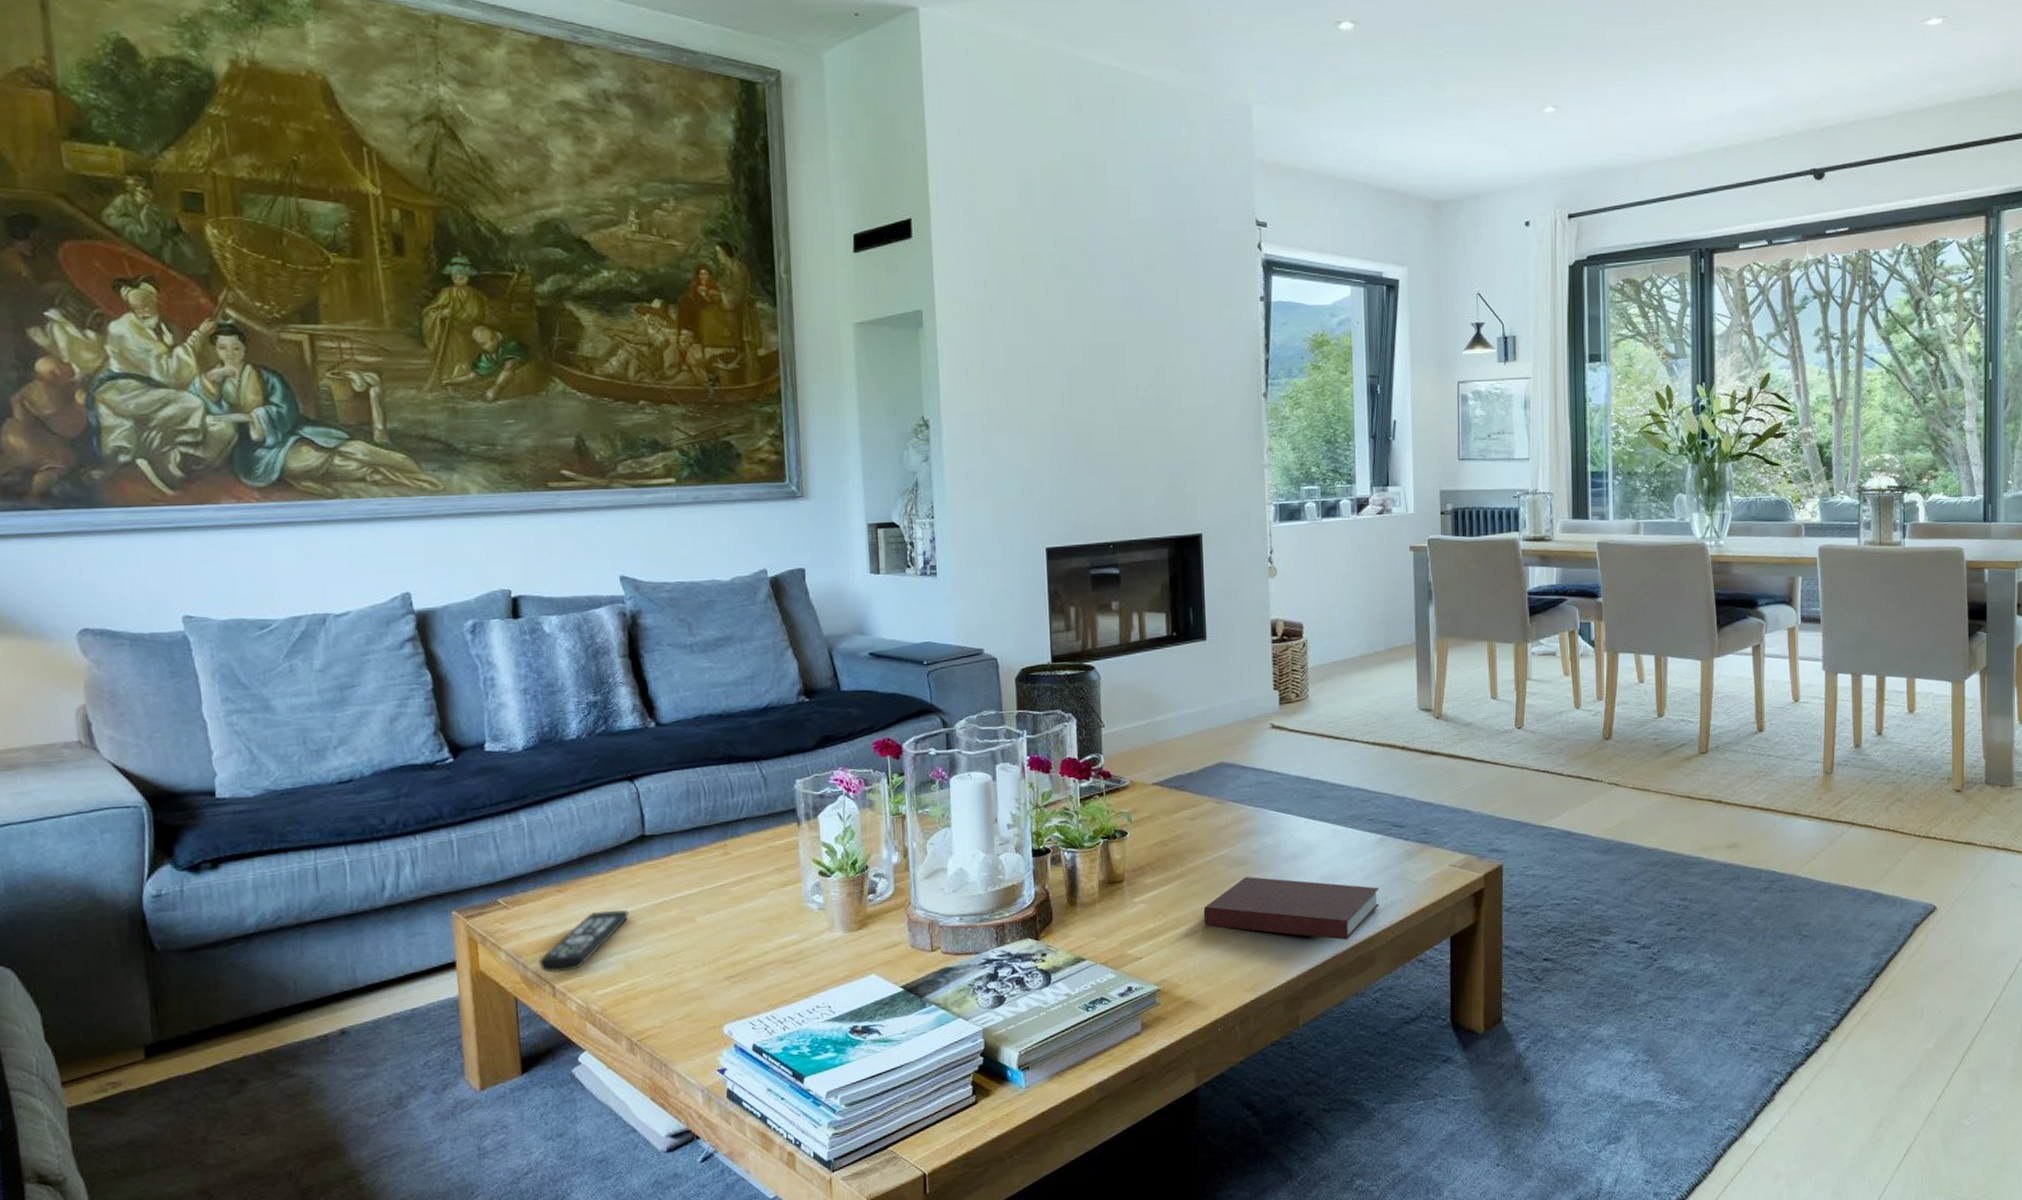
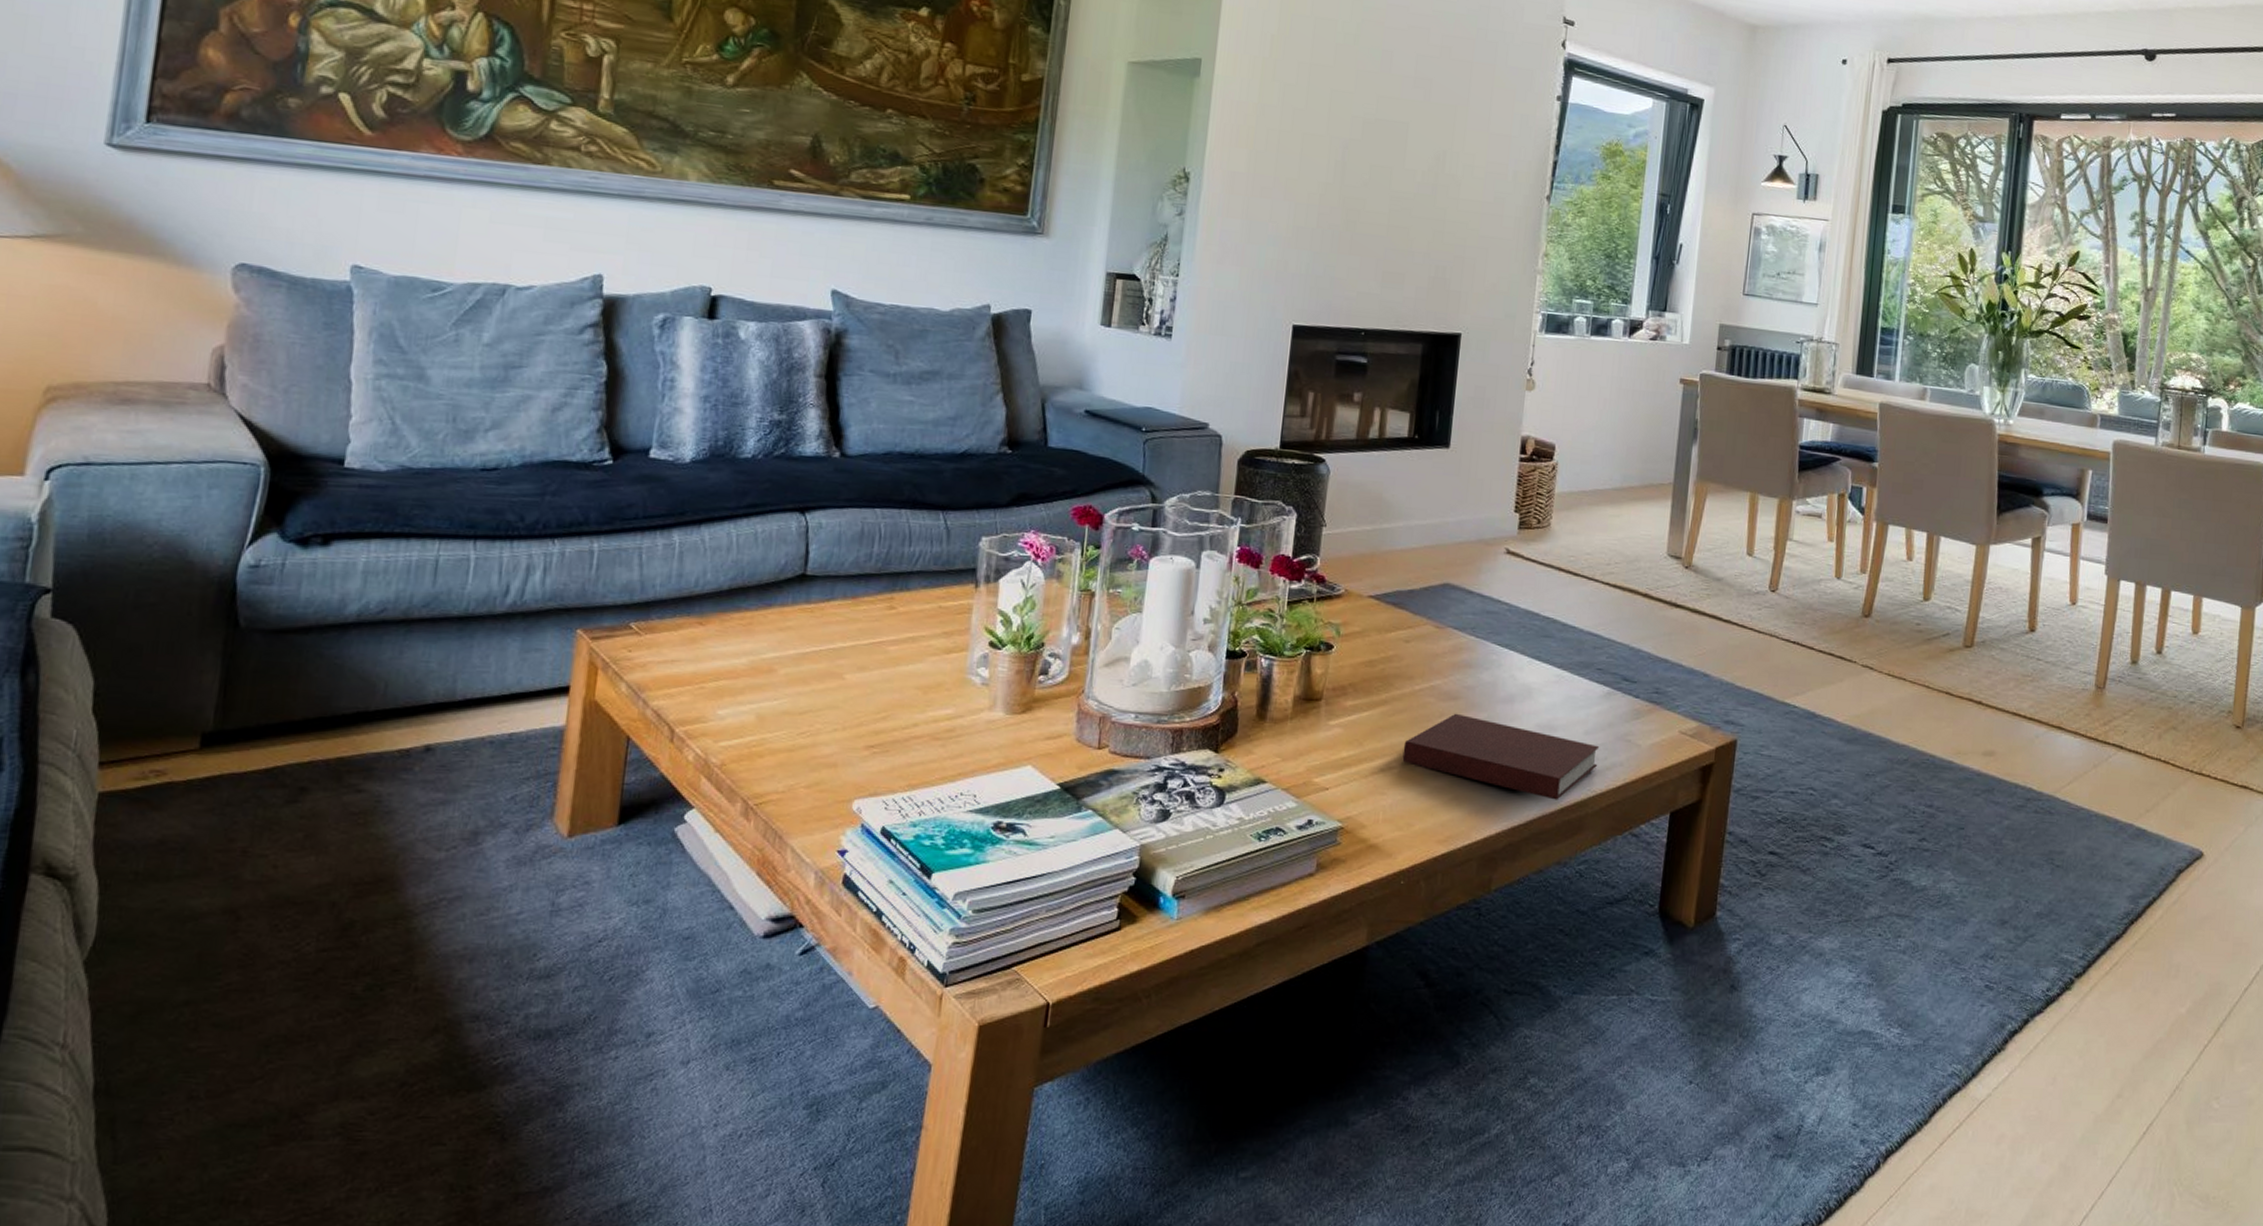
remote control: present [538,910,629,974] -> none [661,651,772,716]

